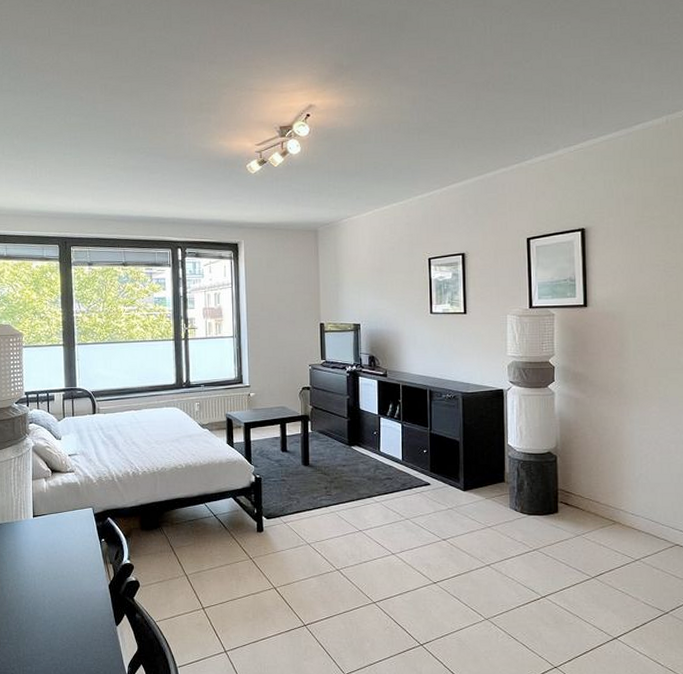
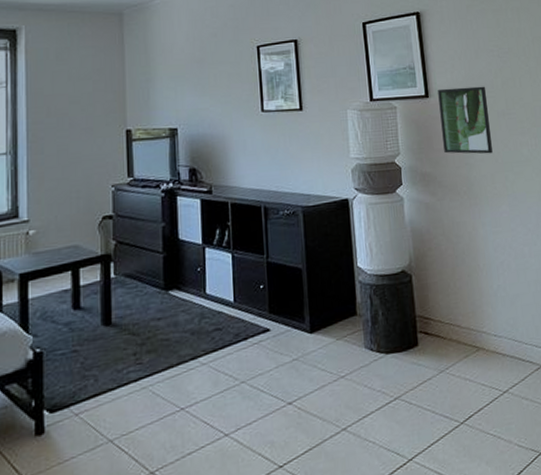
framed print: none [597,298,648,360] -> present [438,86,493,154]

